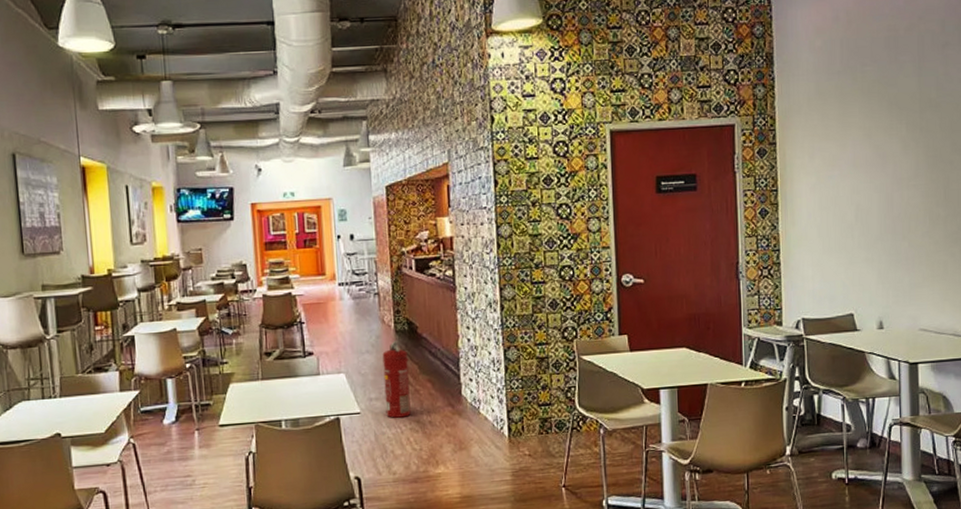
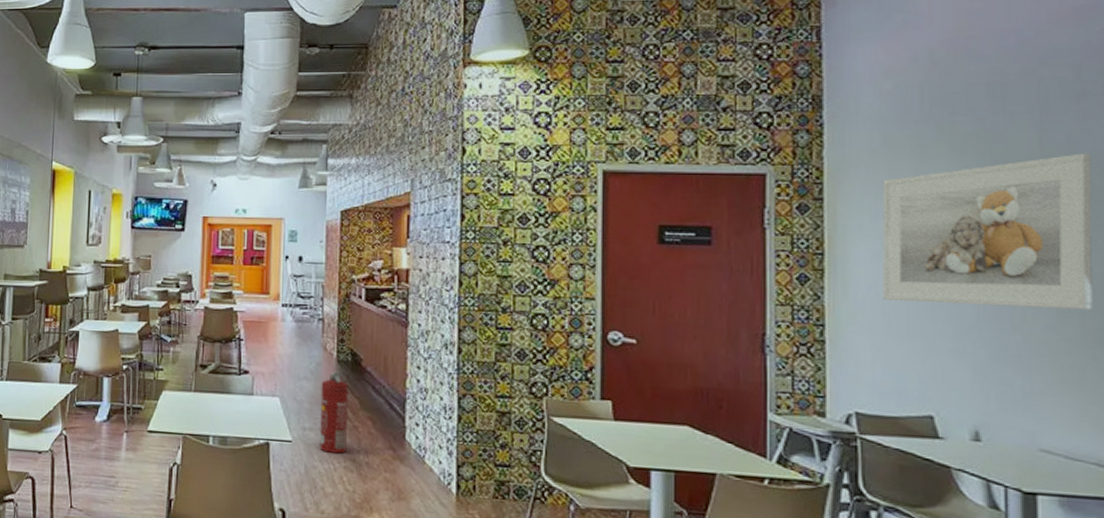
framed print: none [817,92,952,225] -> present [883,153,1093,310]

